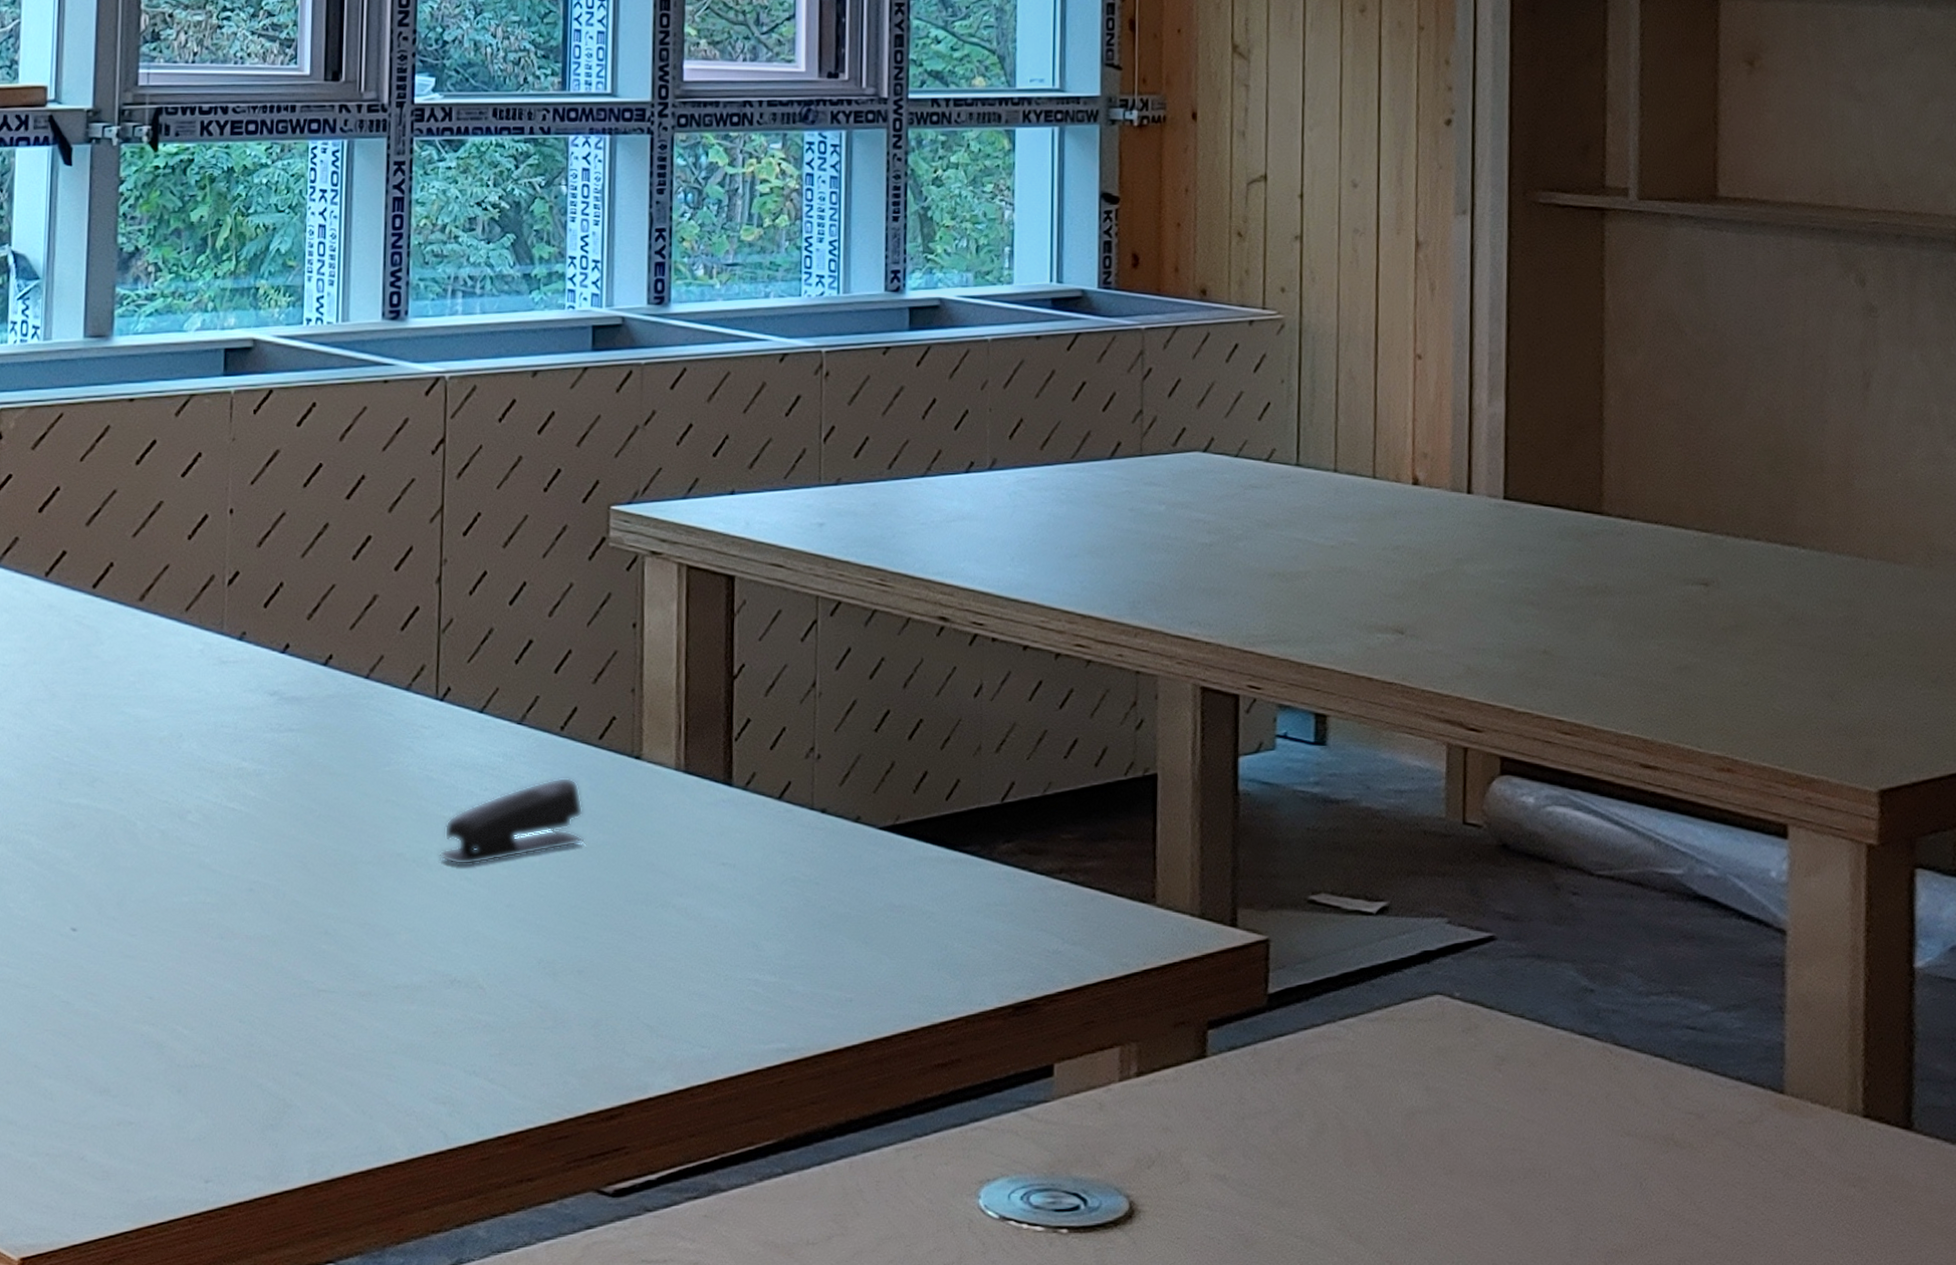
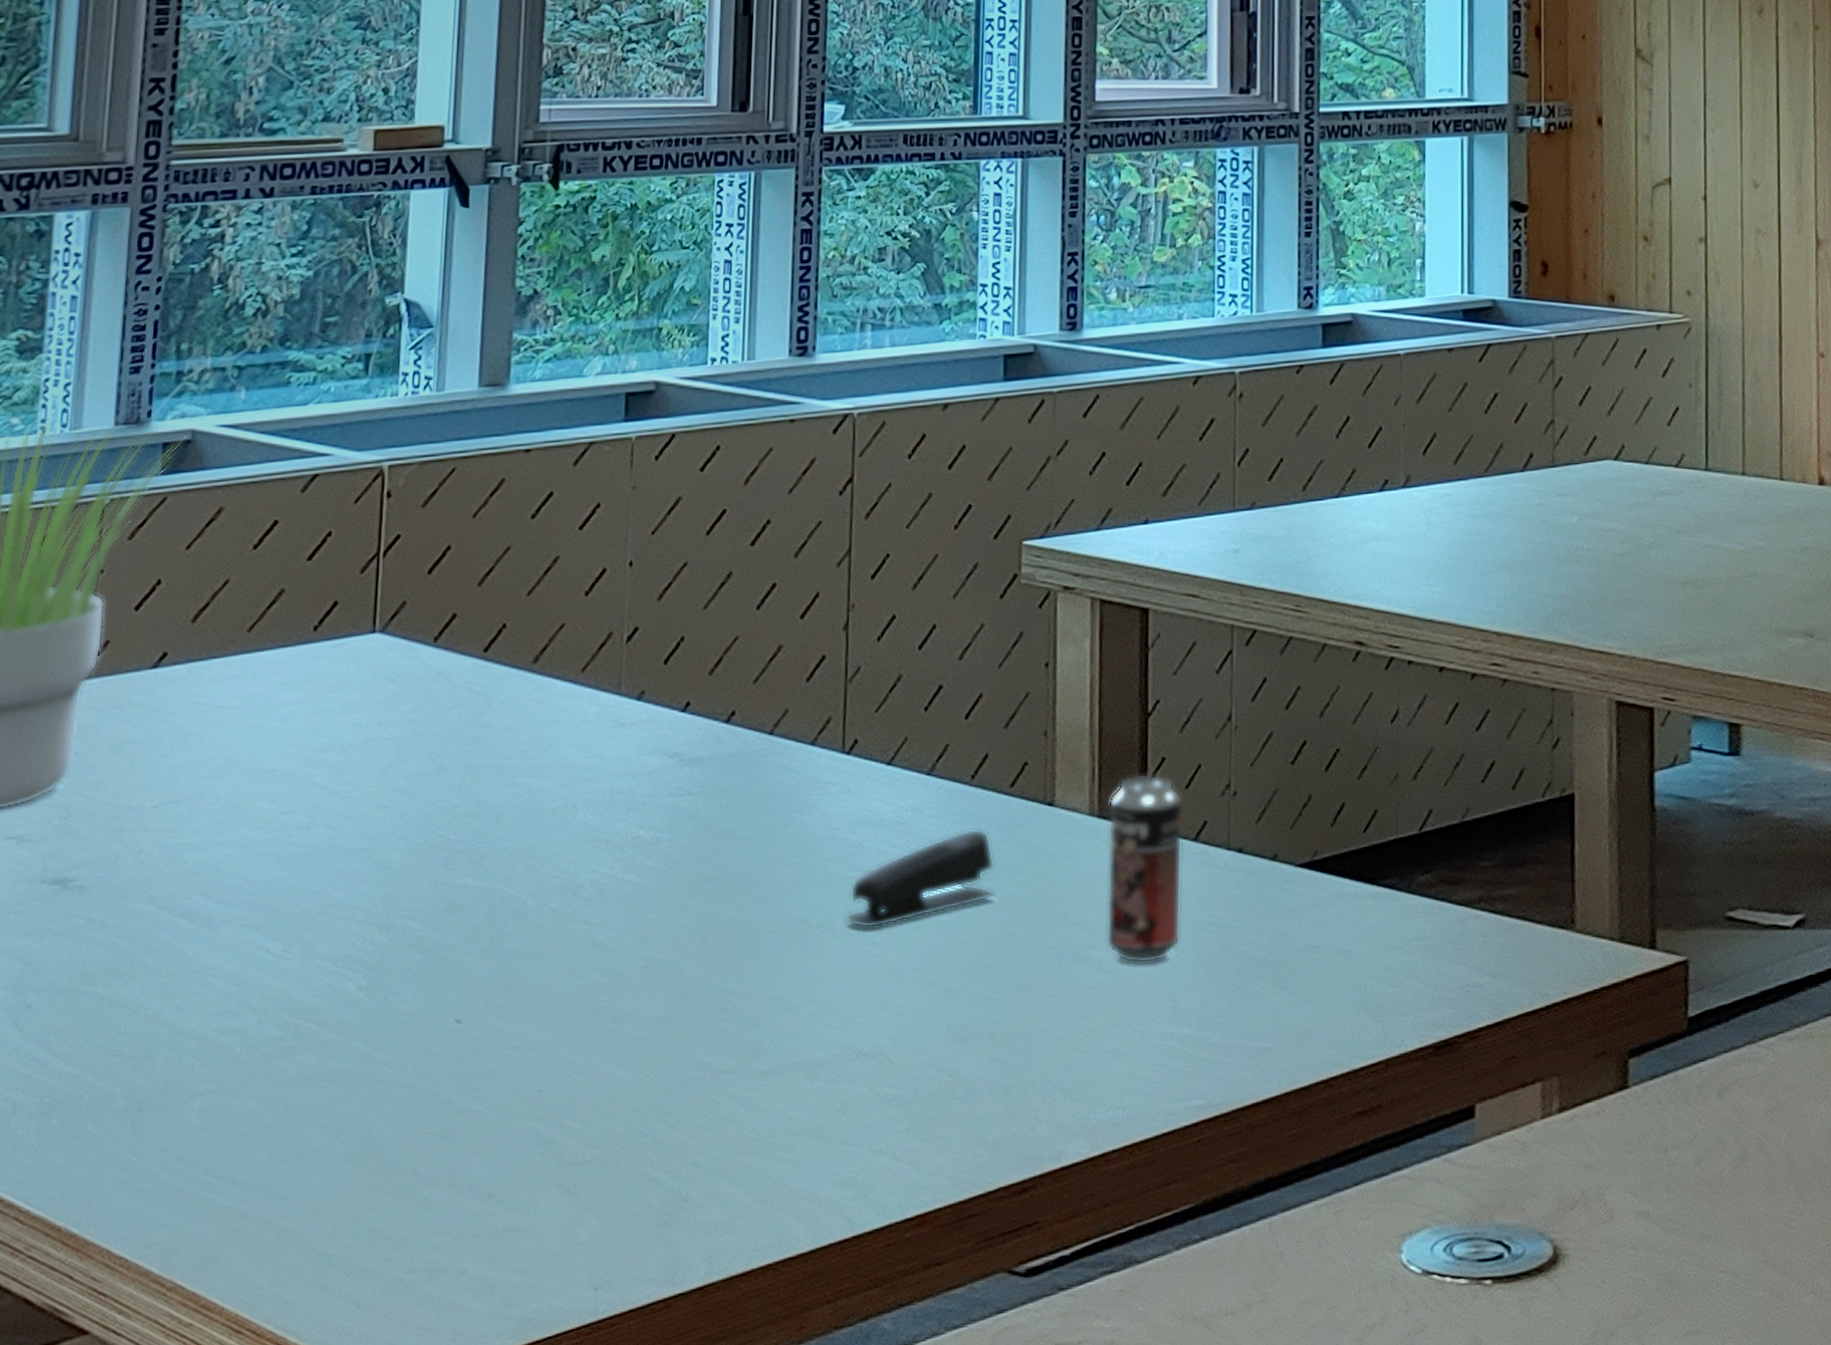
beverage can: none [692,735,768,913] -> present [1107,774,1183,964]

